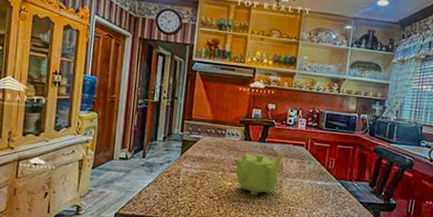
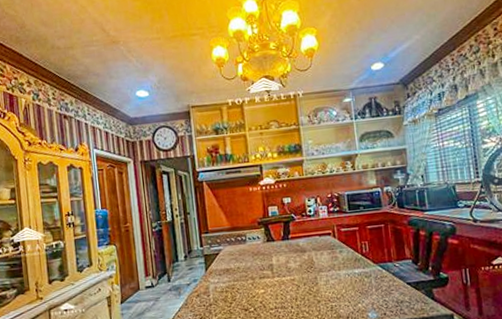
teapot: present [233,154,284,196] -> none [259,248,312,299]

